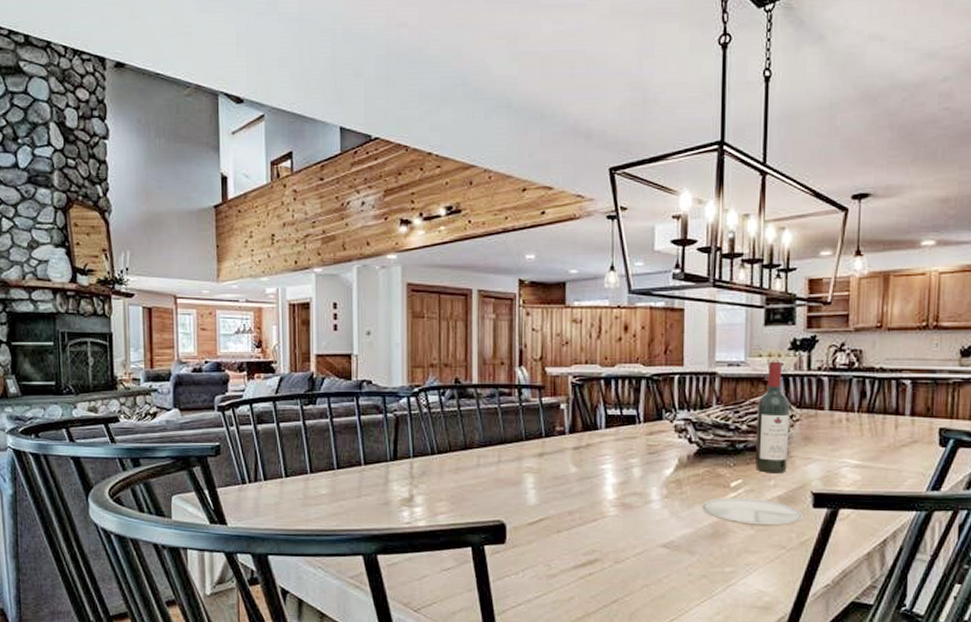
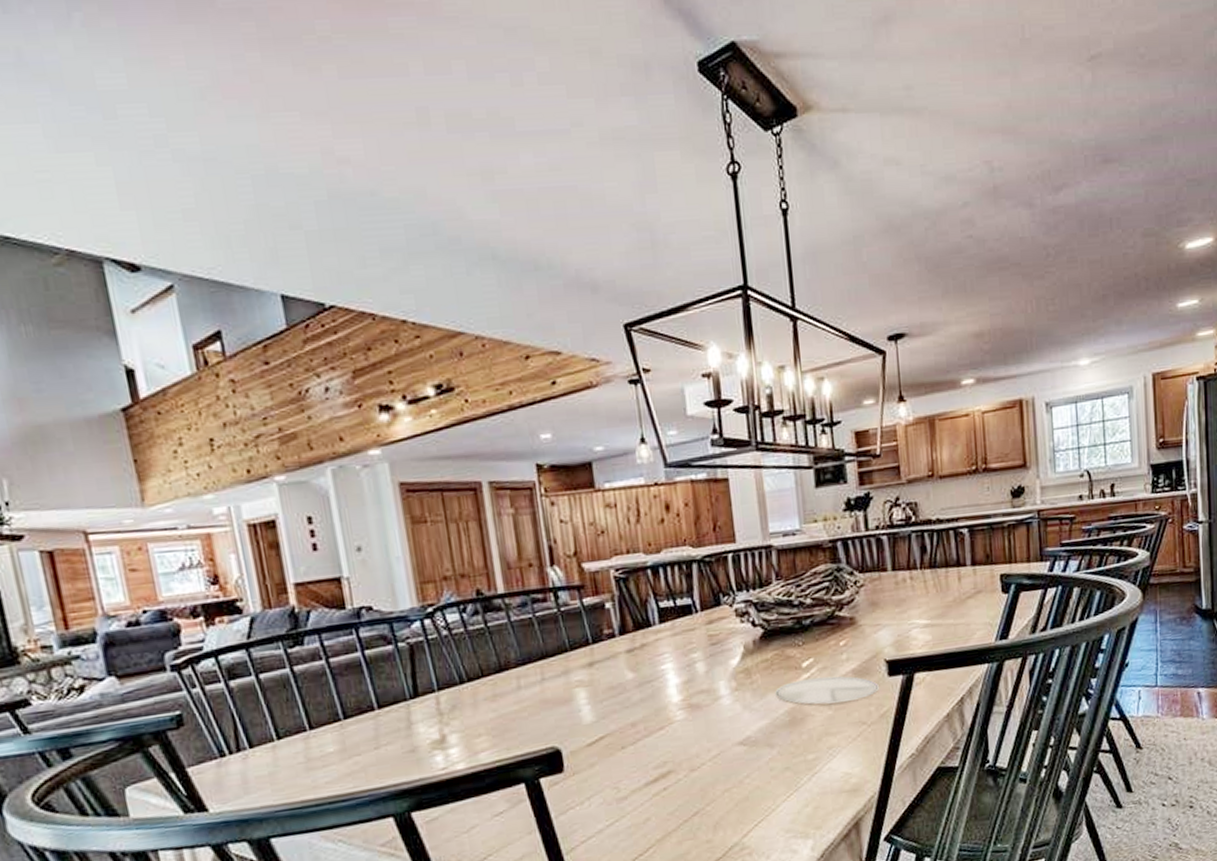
wine bottle: present [755,361,790,474] -> none [819,524,858,647]

